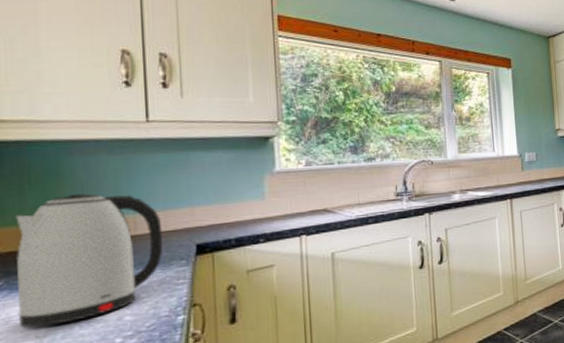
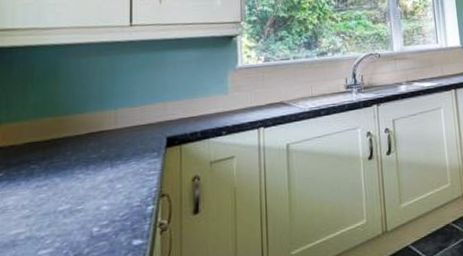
kettle: present [15,193,164,328] -> none [13,91,139,217]

